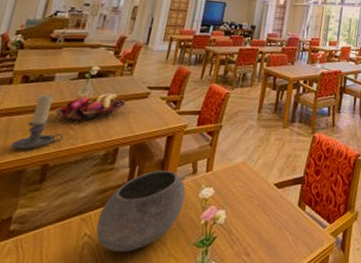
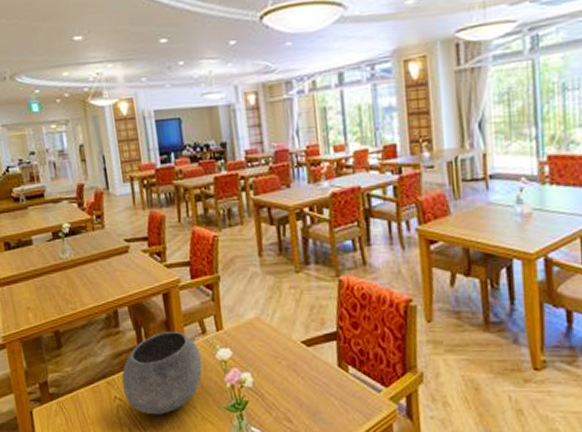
candle holder: present [10,94,64,150] -> none [20,259,63,318]
fruit basket: present [54,93,127,122] -> none [44,251,109,286]

